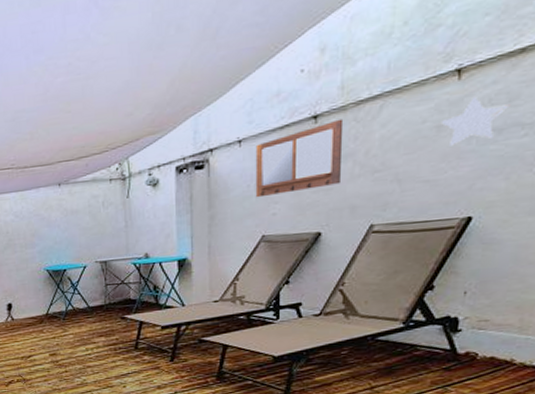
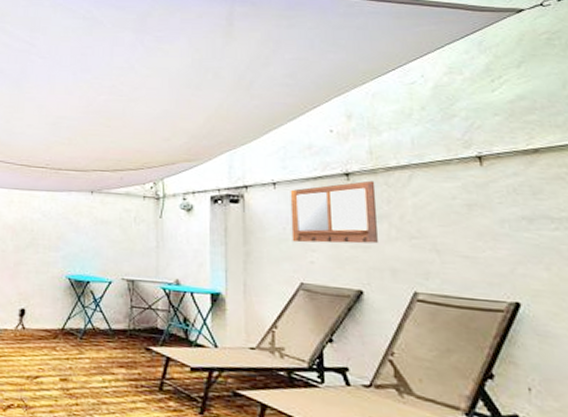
decorative star: present [440,95,510,146] -> none [470,183,535,226]

